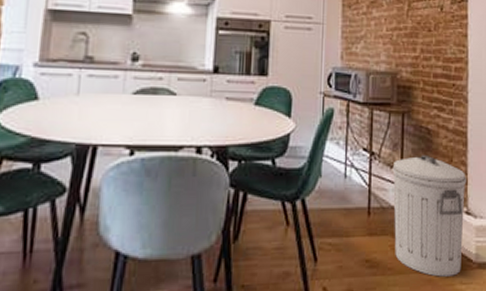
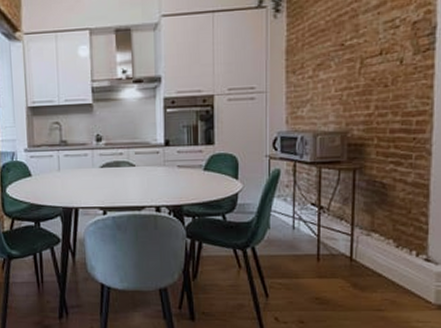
trash can: present [392,154,466,277] -> none [342,207,427,315]

